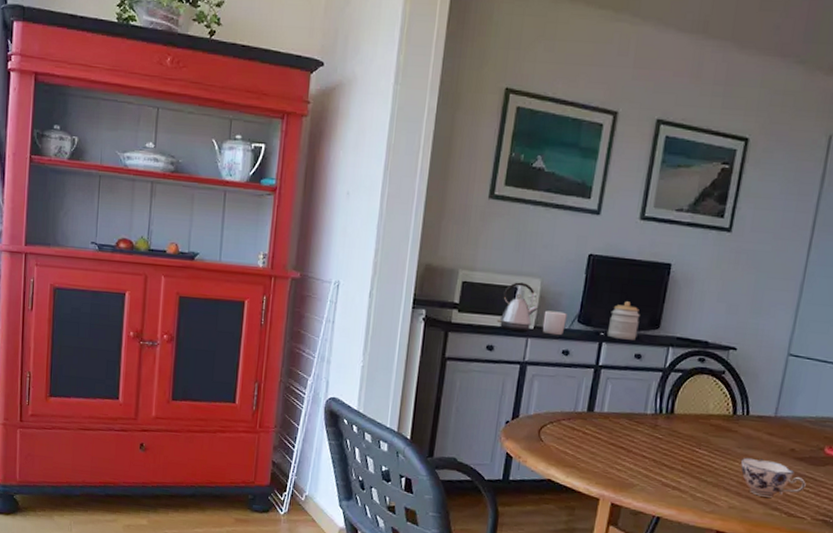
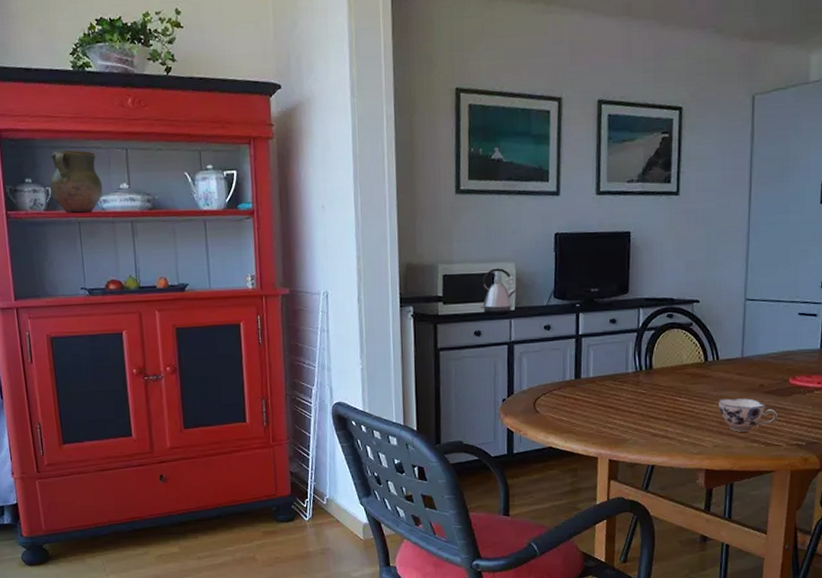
ceramic jug: none [76,101,129,168] -> present [49,150,103,214]
mug: present [542,310,567,336] -> none [522,290,544,313]
jar: present [606,301,640,340] -> none [582,272,610,308]

